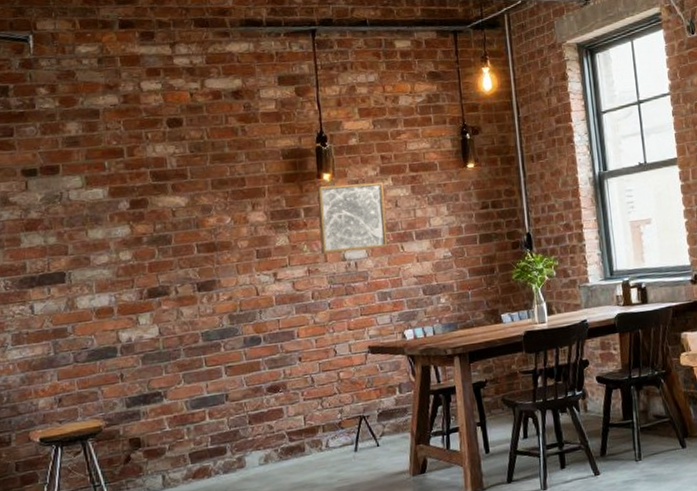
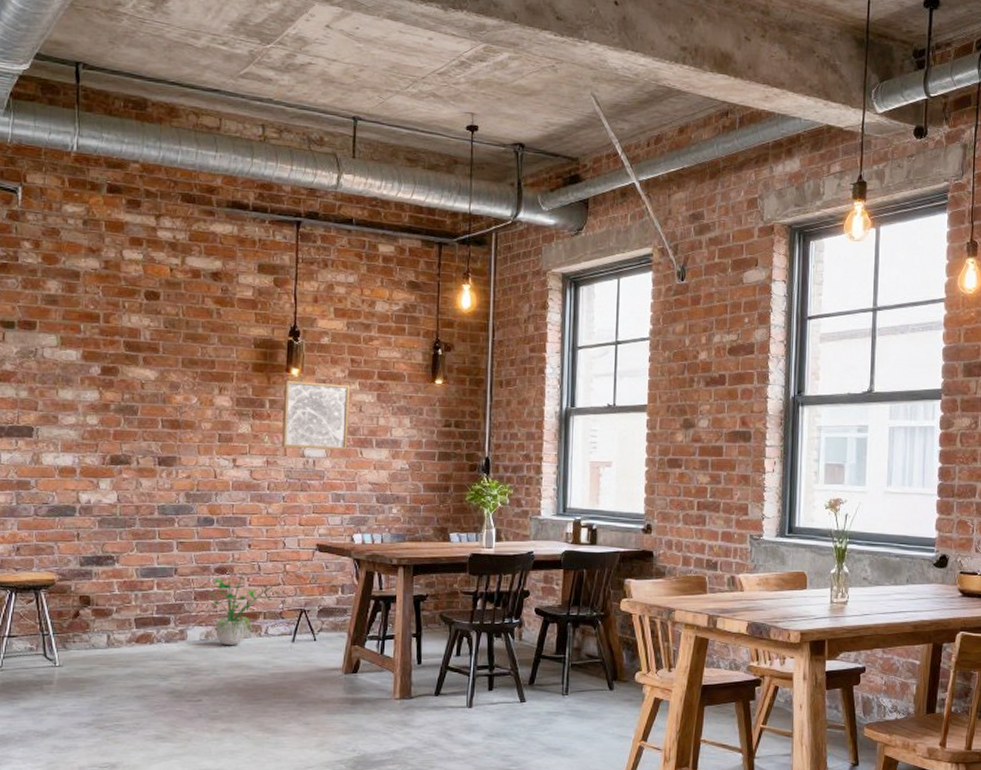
potted plant: none [262,383,337,466] -> present [207,566,280,646]

